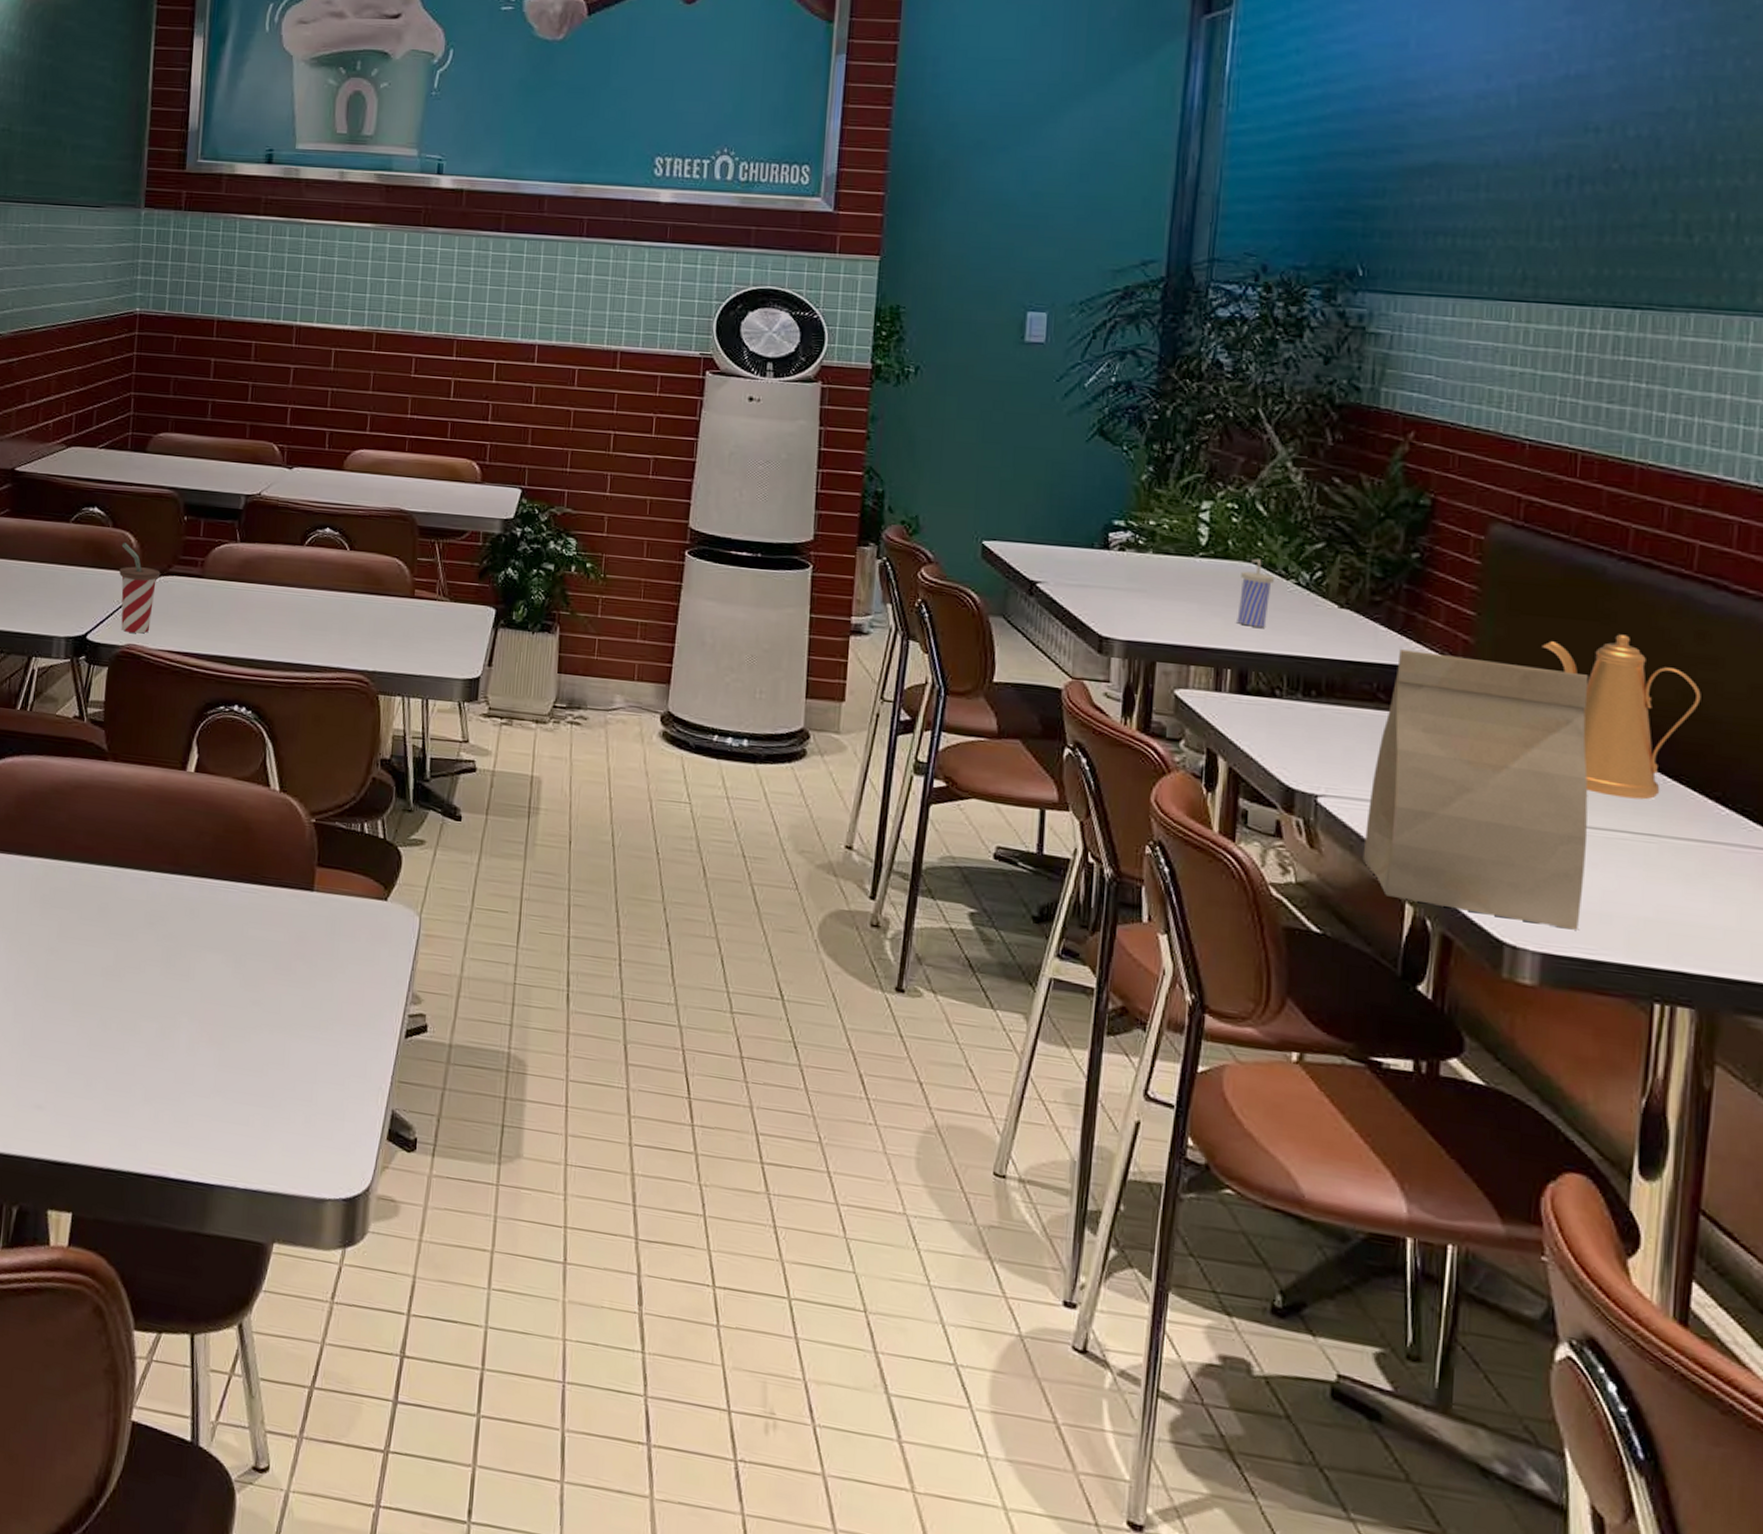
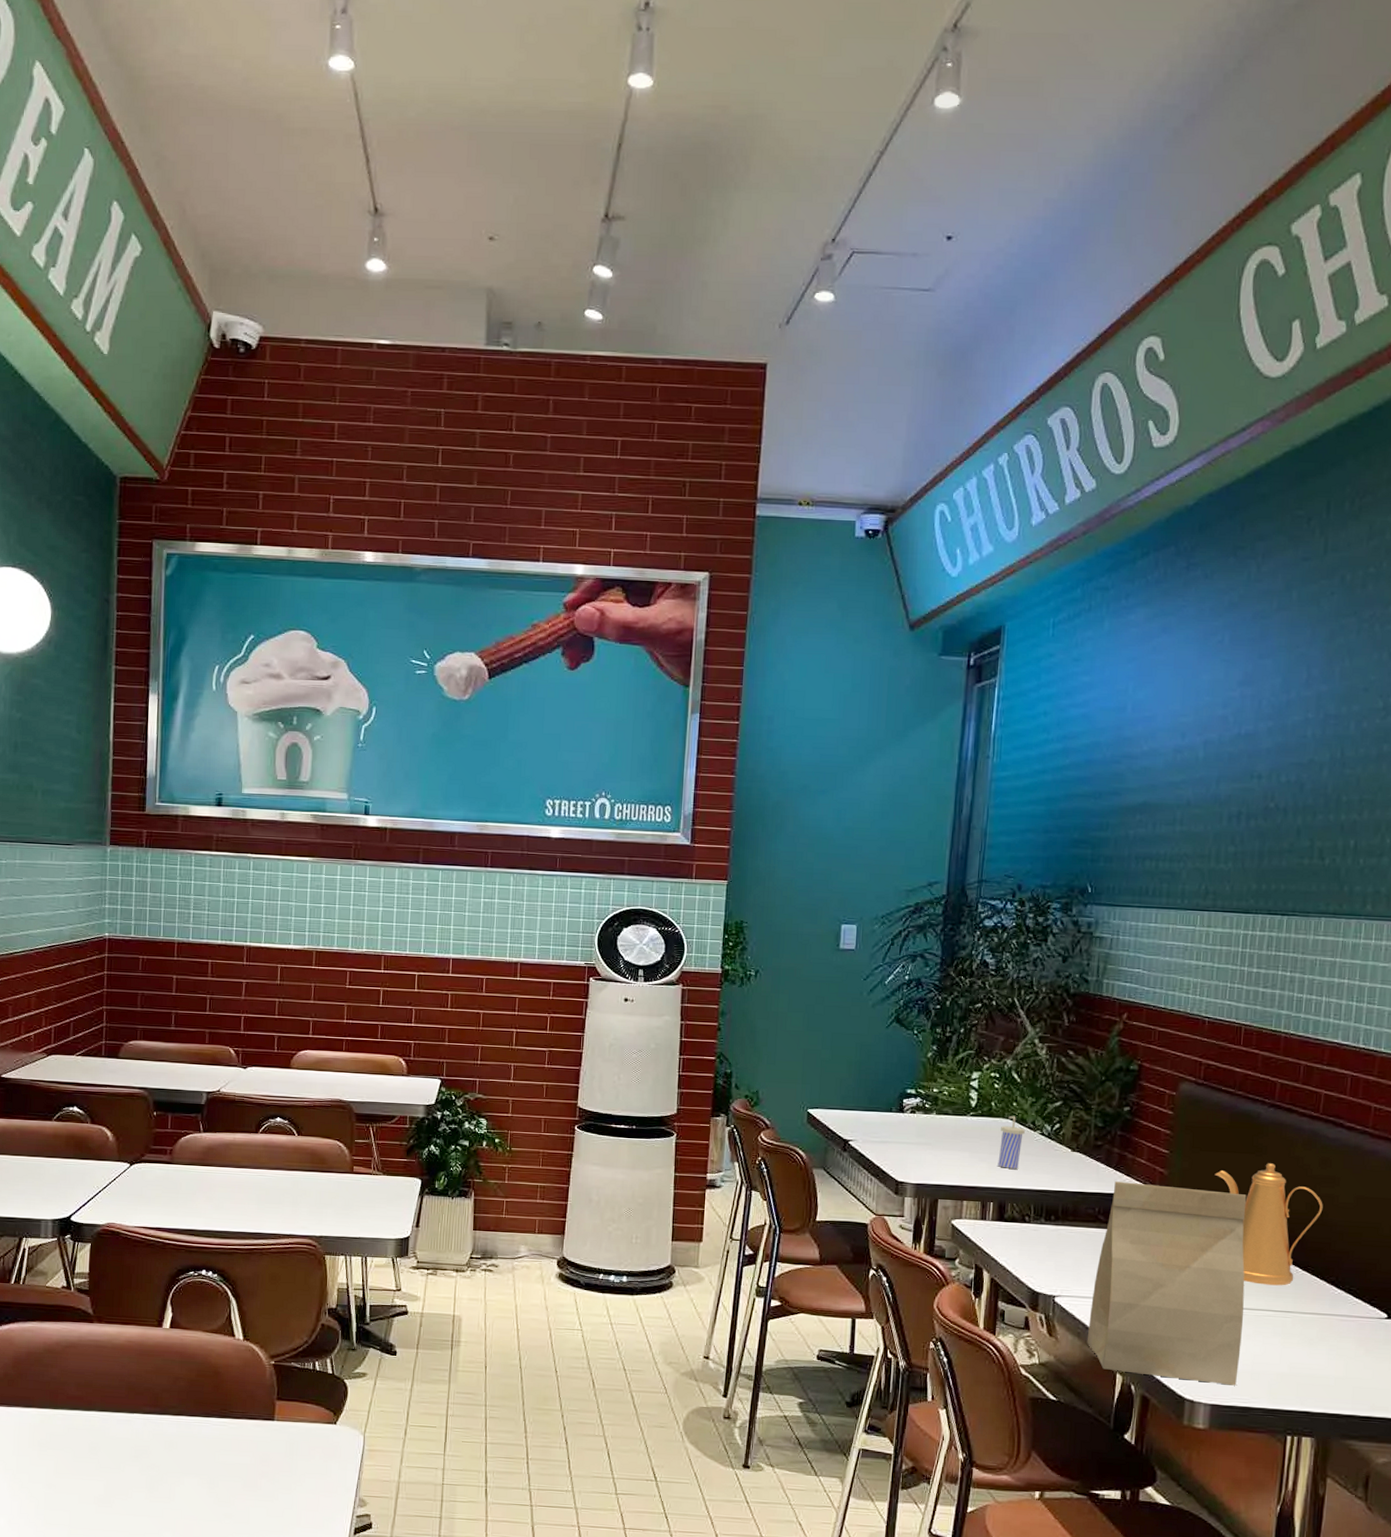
beverage cup: present [119,543,161,634] -> none [98,1136,134,1213]

